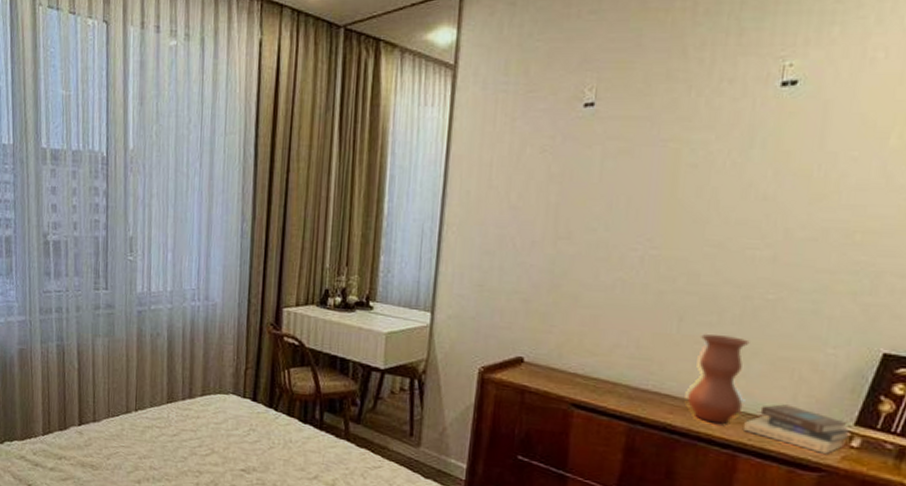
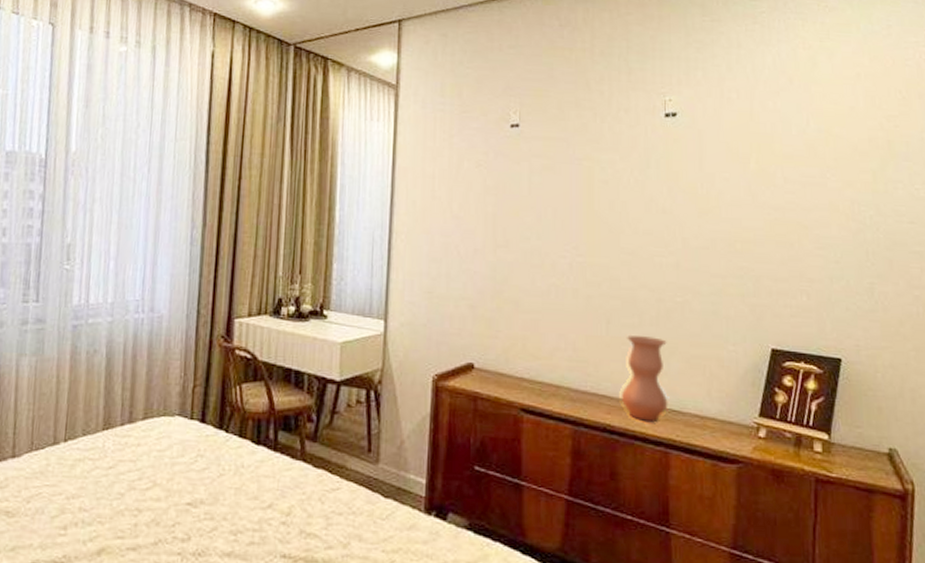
books: present [744,404,850,454] -> none [671,400,757,446]

